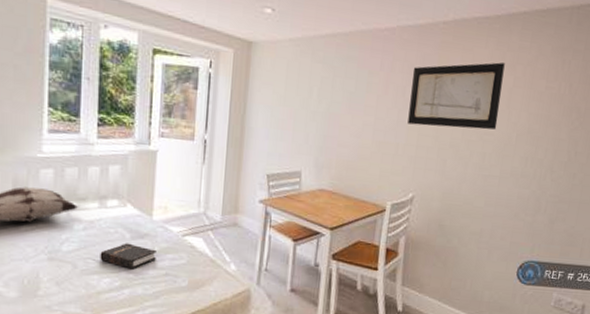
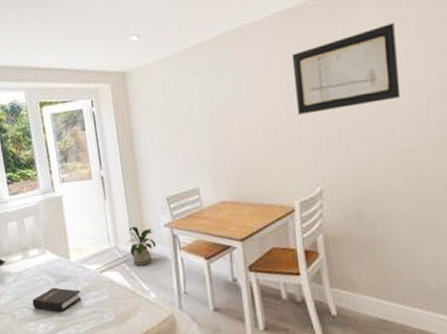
house plant: none [216,196,247,237] -> present [126,226,157,266]

